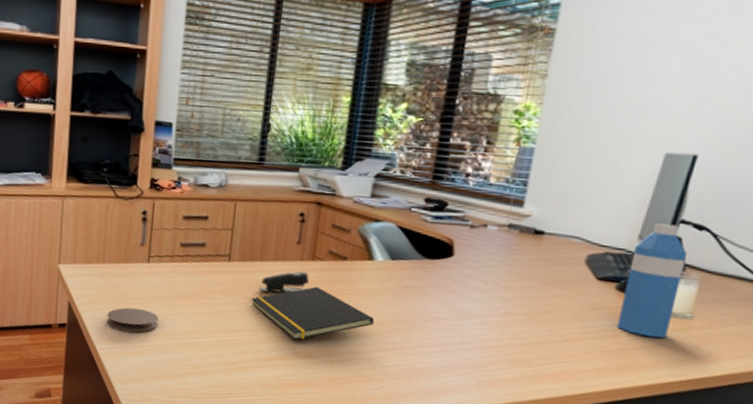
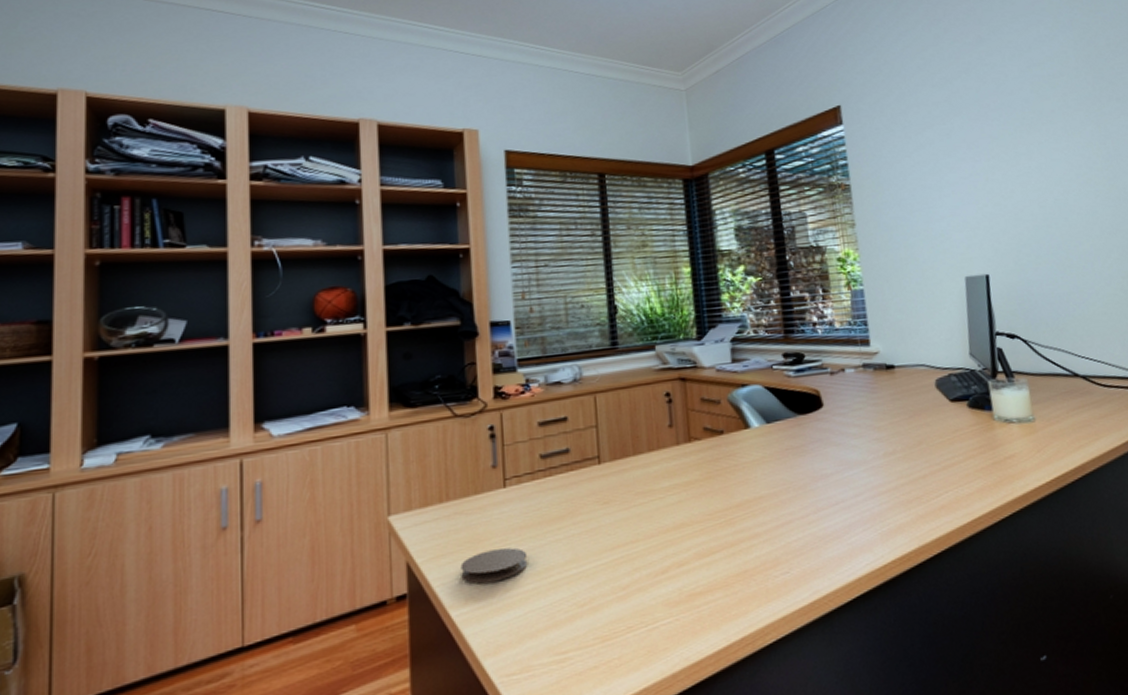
notepad: present [251,286,374,341] -> none [632,470,766,540]
stapler: present [259,271,309,293] -> none [638,457,690,491]
water bottle: present [616,223,687,338] -> none [969,337,1022,447]

